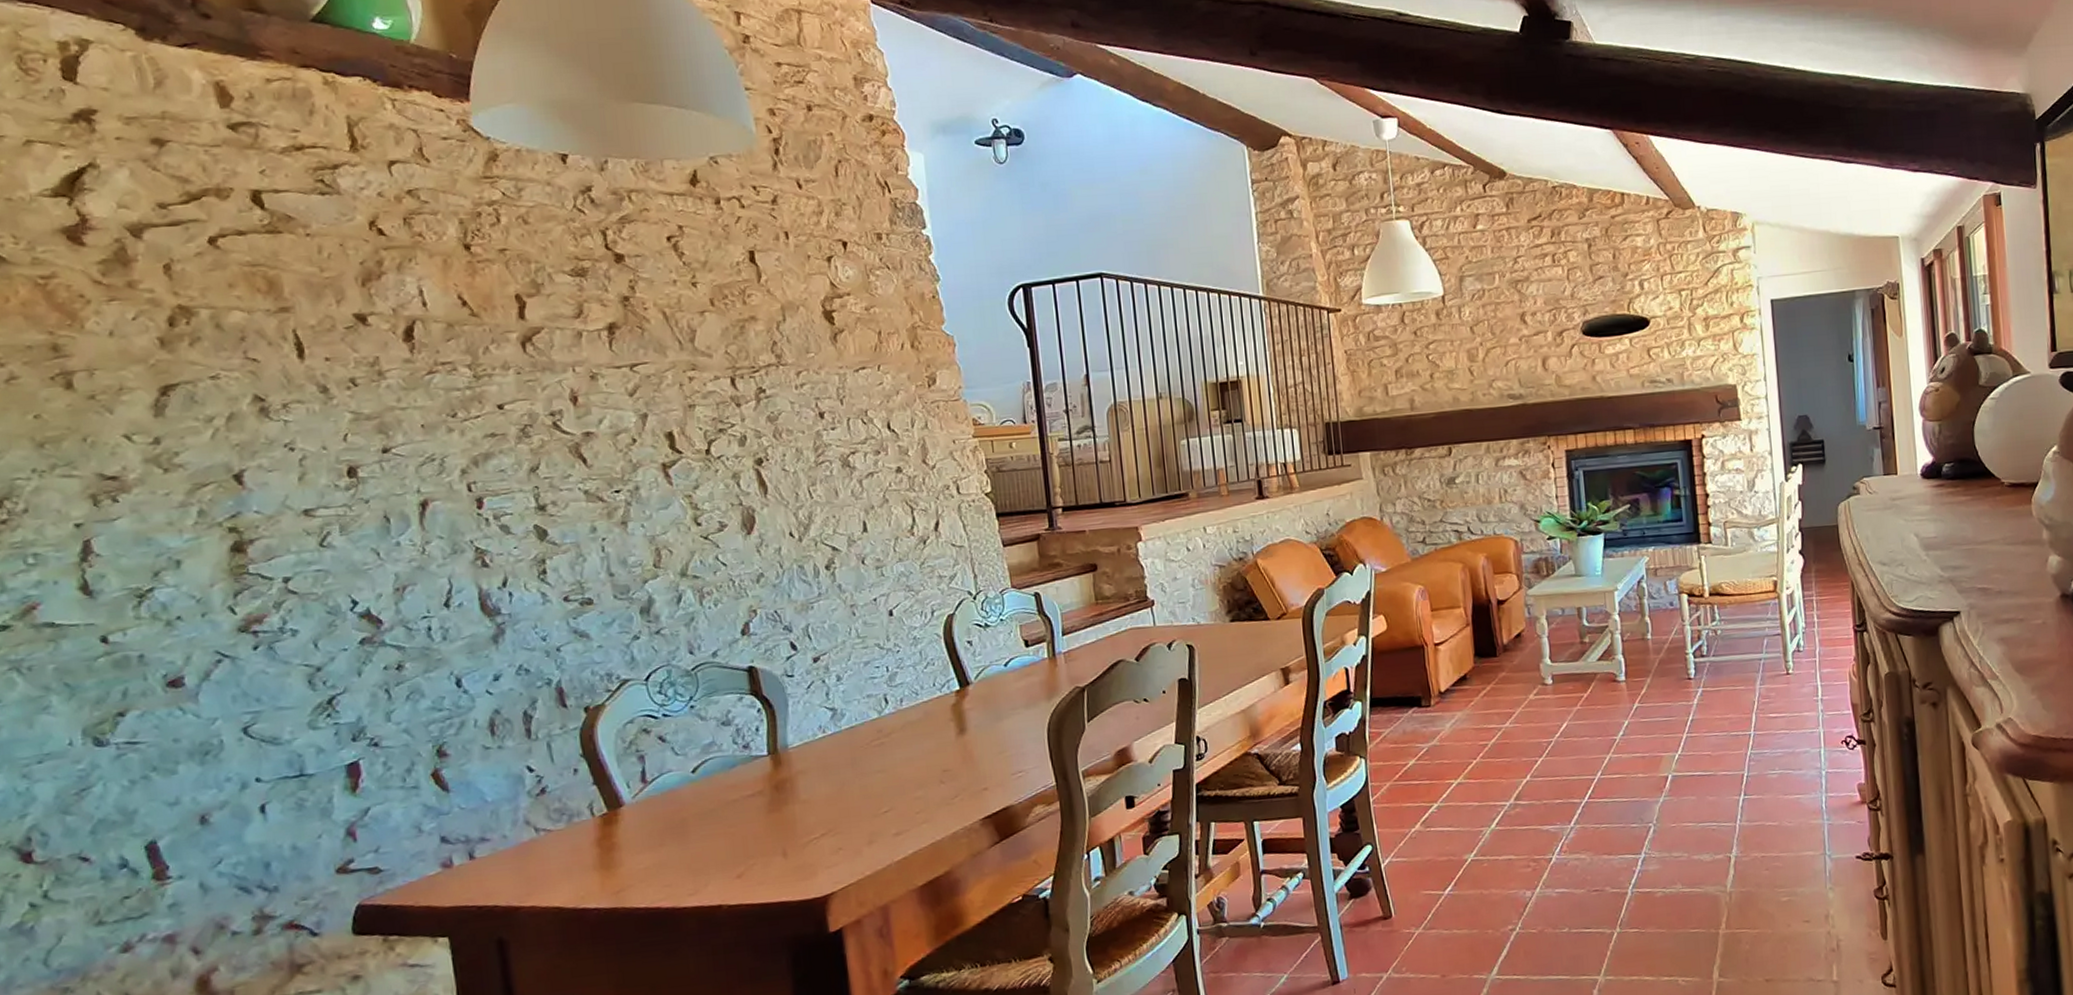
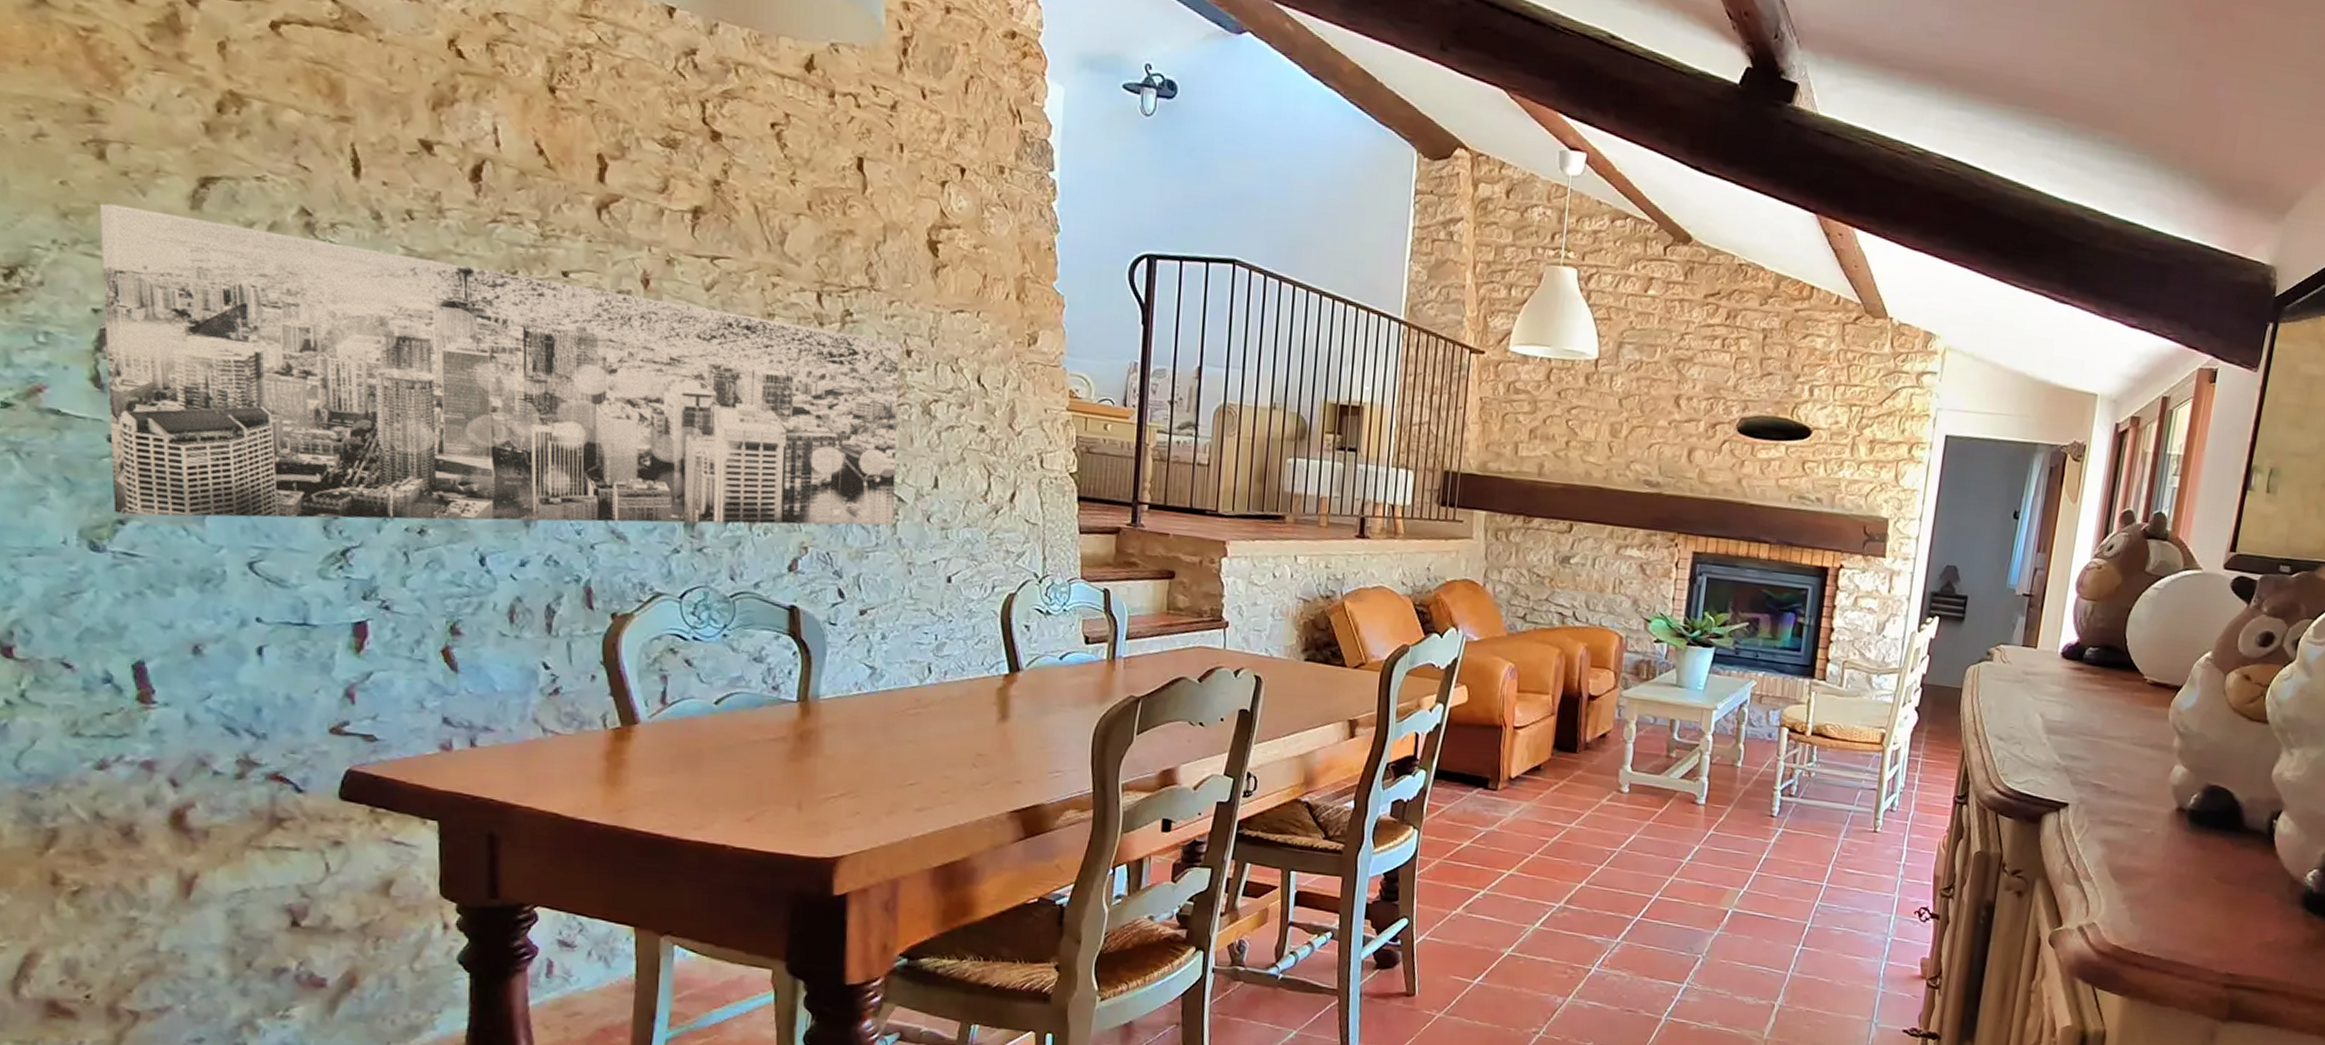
wall art: none [72,407,833,707] -> present [100,203,900,526]

